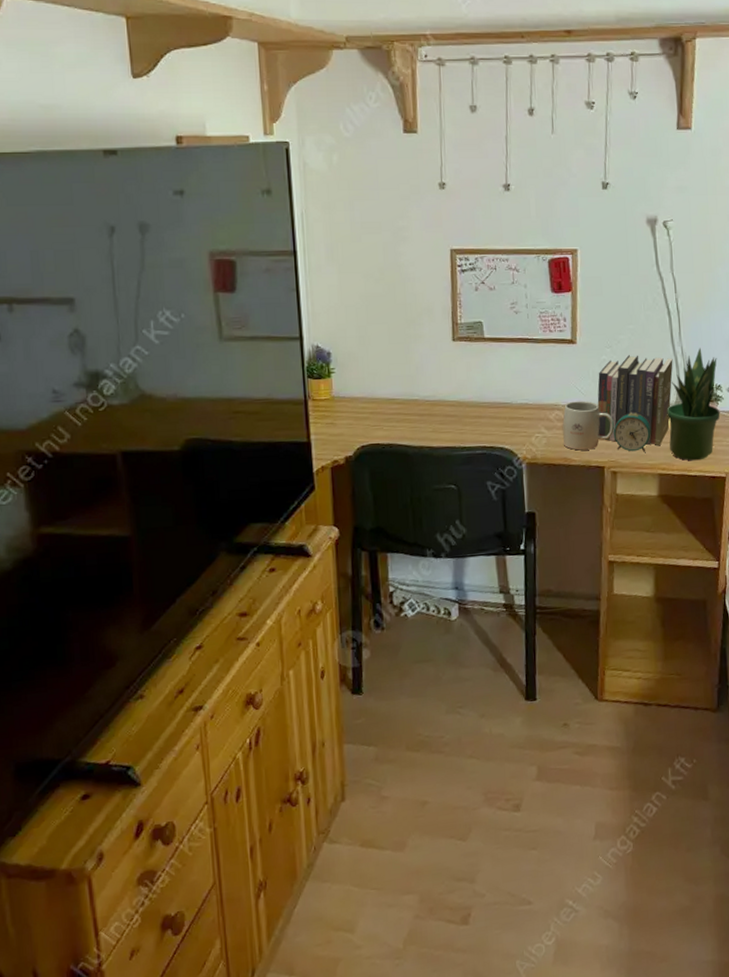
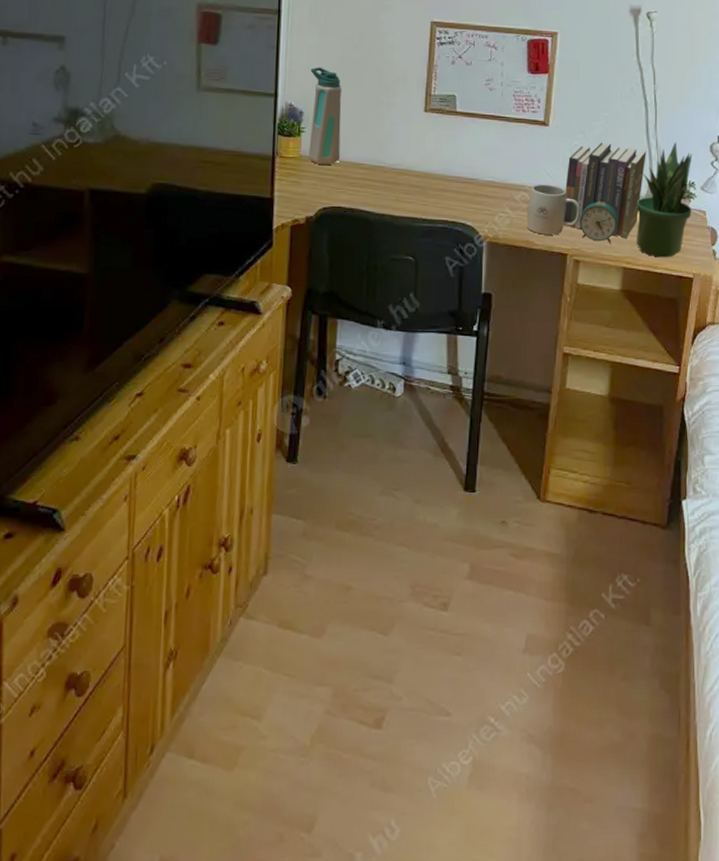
water bottle: none [333,305,373,404] -> present [308,66,341,165]

